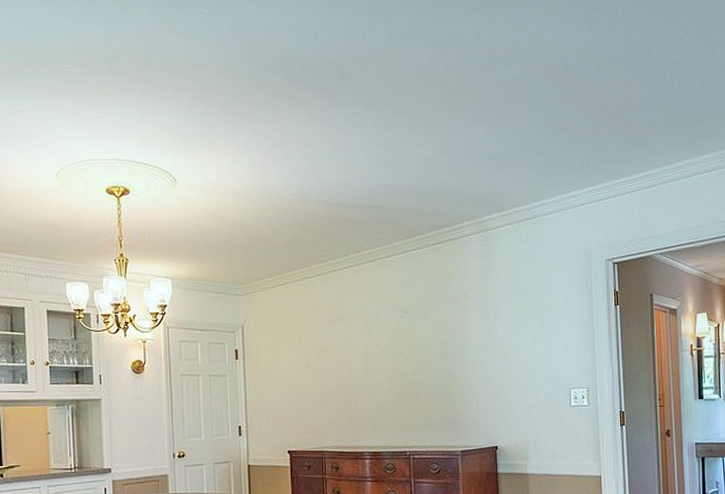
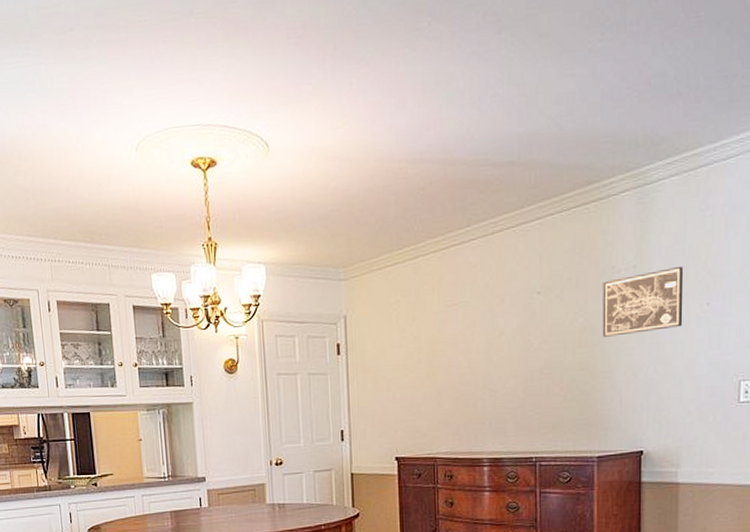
wall art: none [458,295,523,350] -> present [602,266,684,337]

